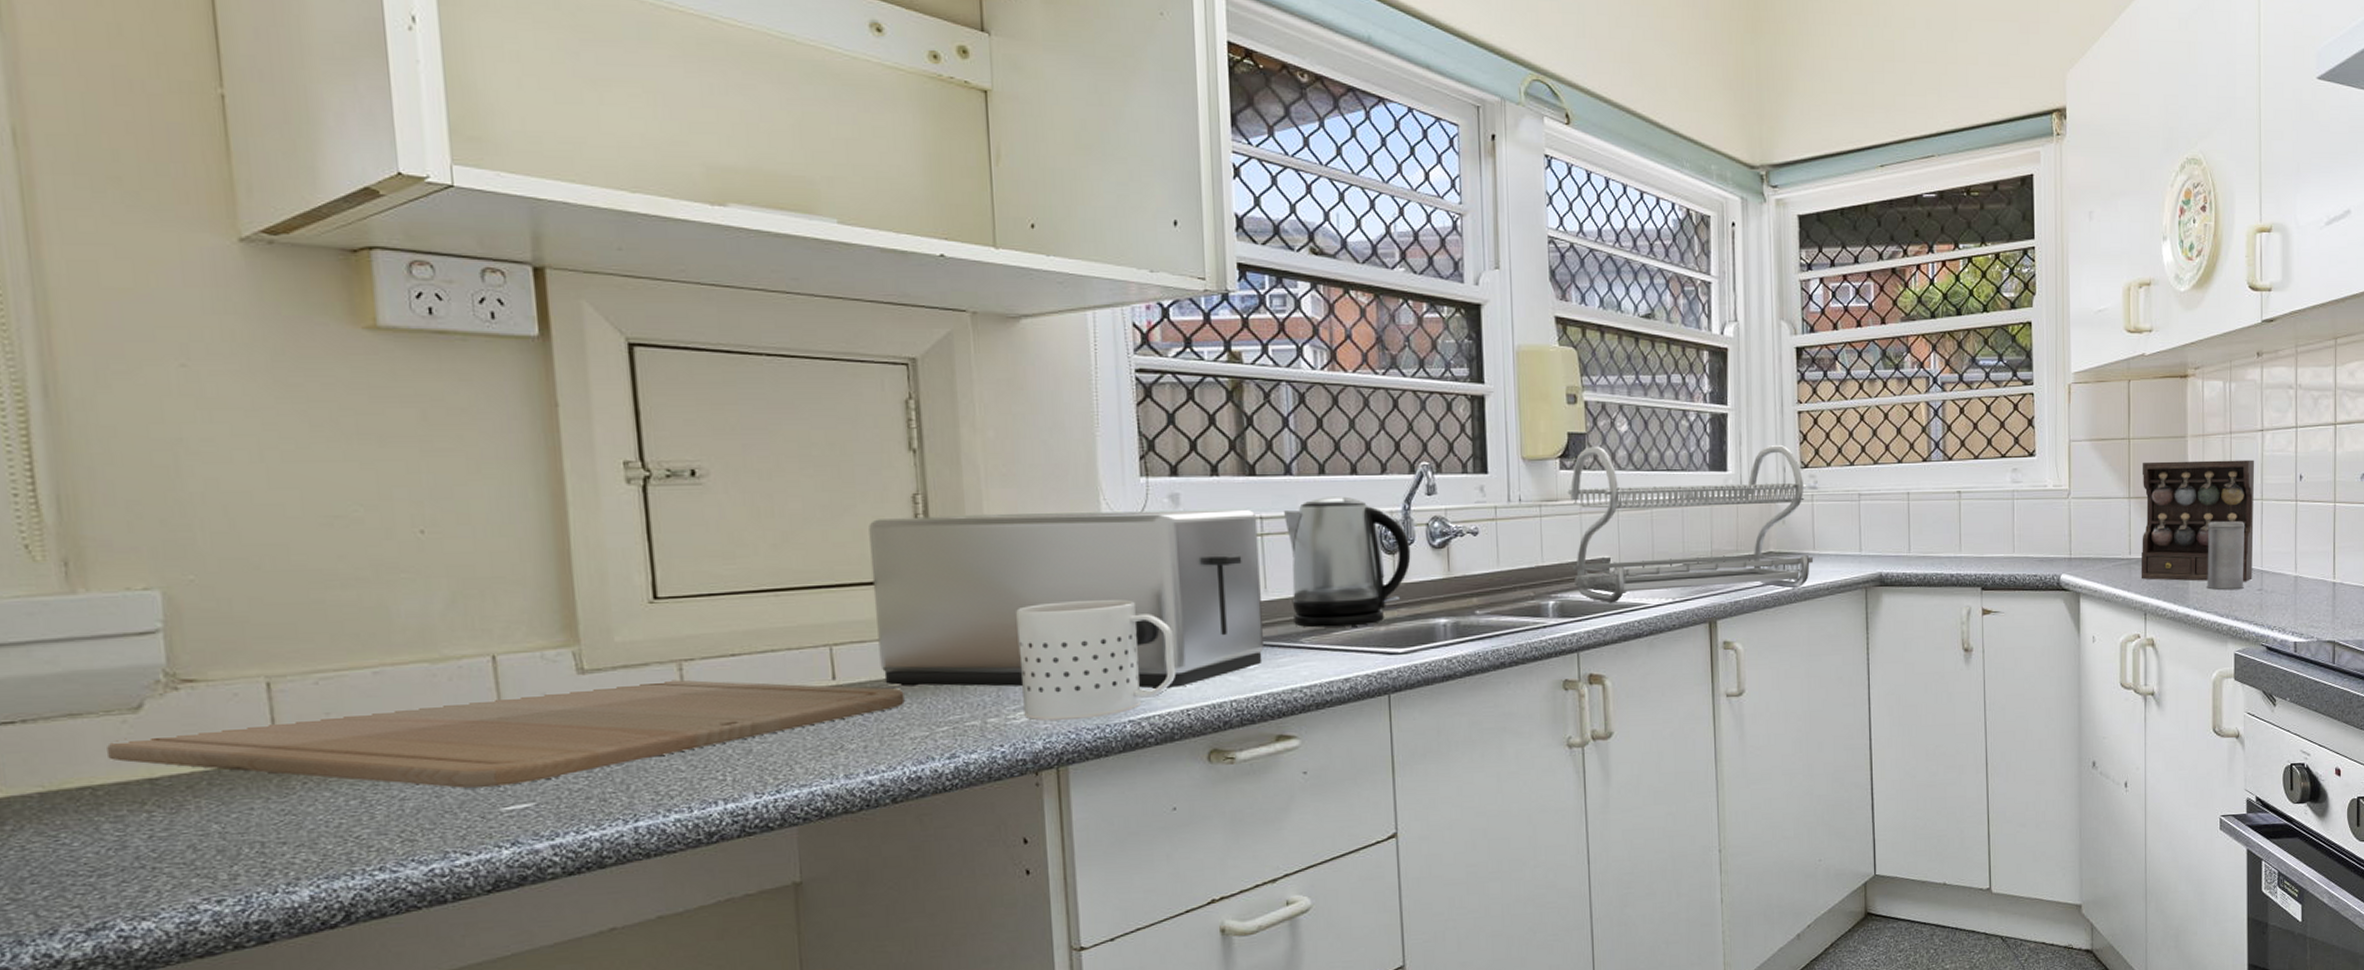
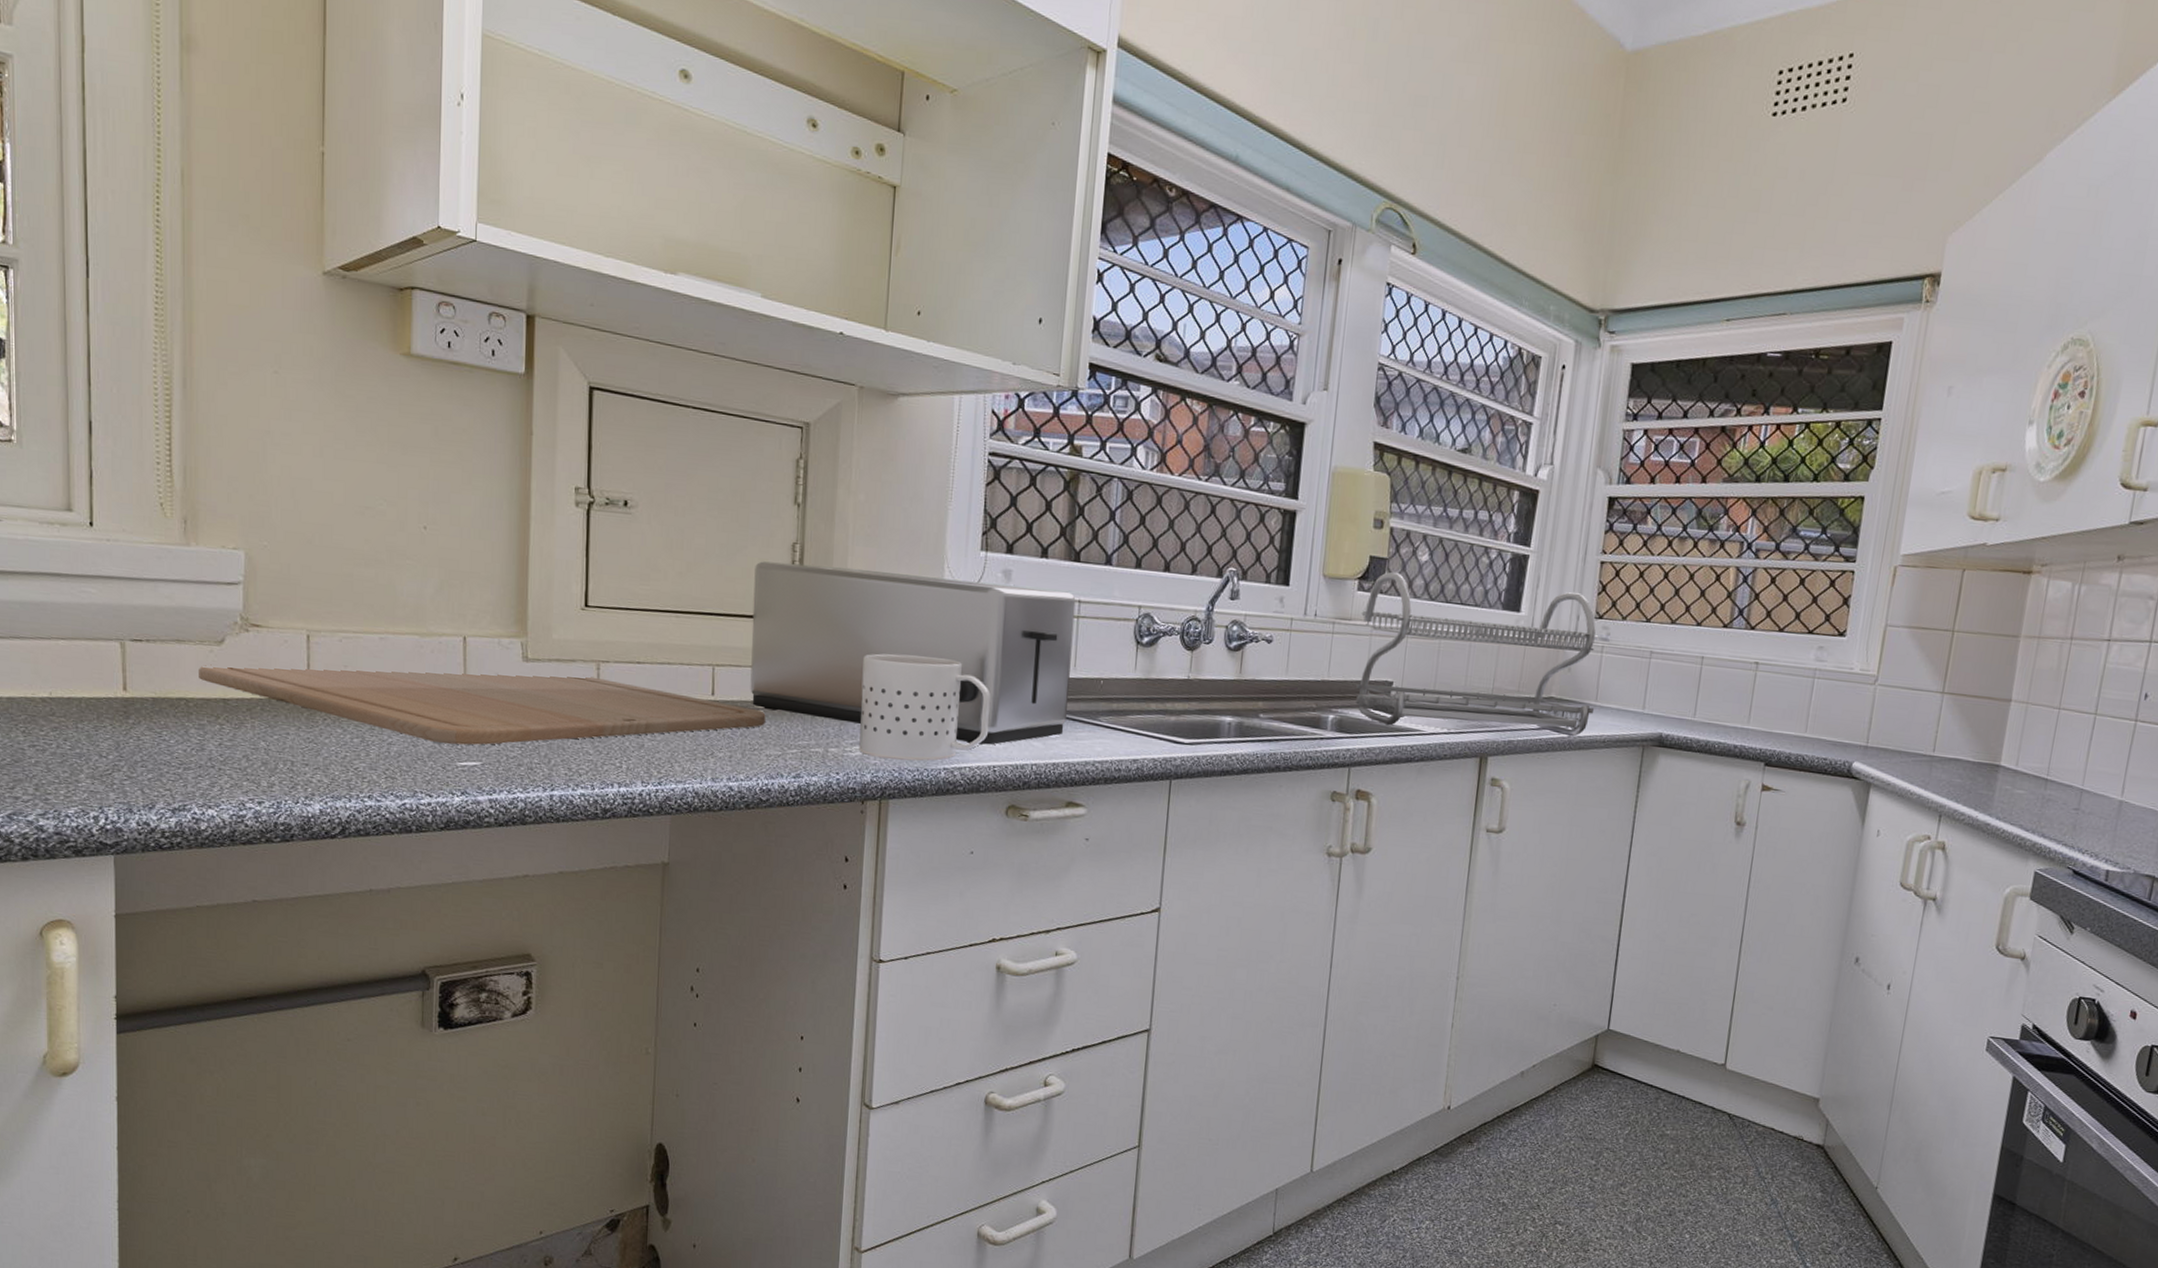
kettle: present [1284,496,1411,628] -> none [1095,589,1209,714]
spice rack: present [2141,459,2255,582] -> none [1941,657,2095,799]
canister: present [2206,520,2245,591] -> none [2014,729,2072,806]

